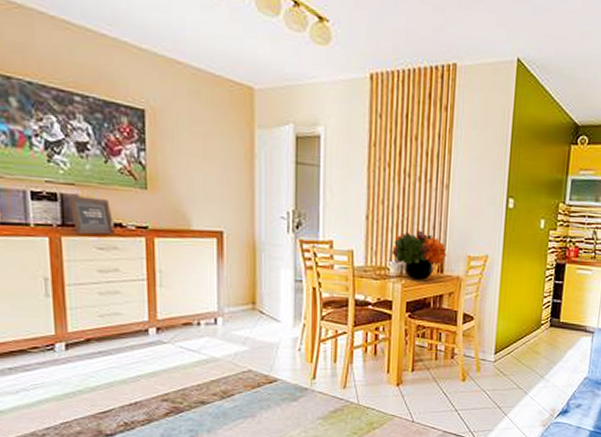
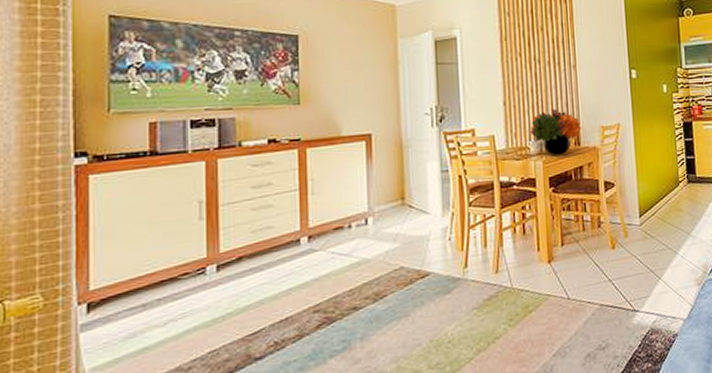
picture frame: present [68,195,115,235] -> none [226,118,269,155]

